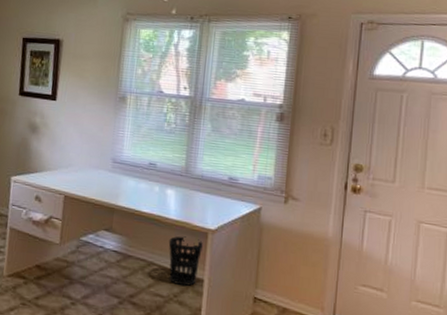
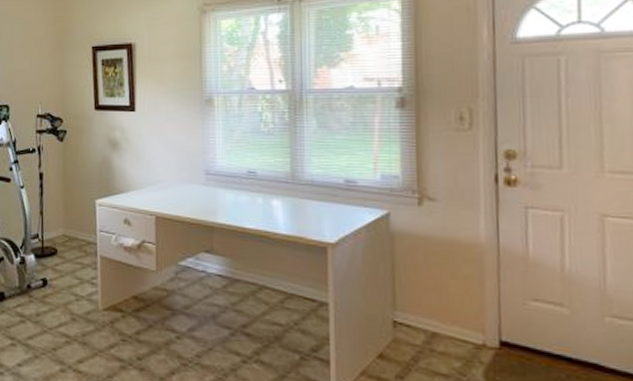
wastebasket: present [168,236,203,286] -> none [281,253,322,311]

